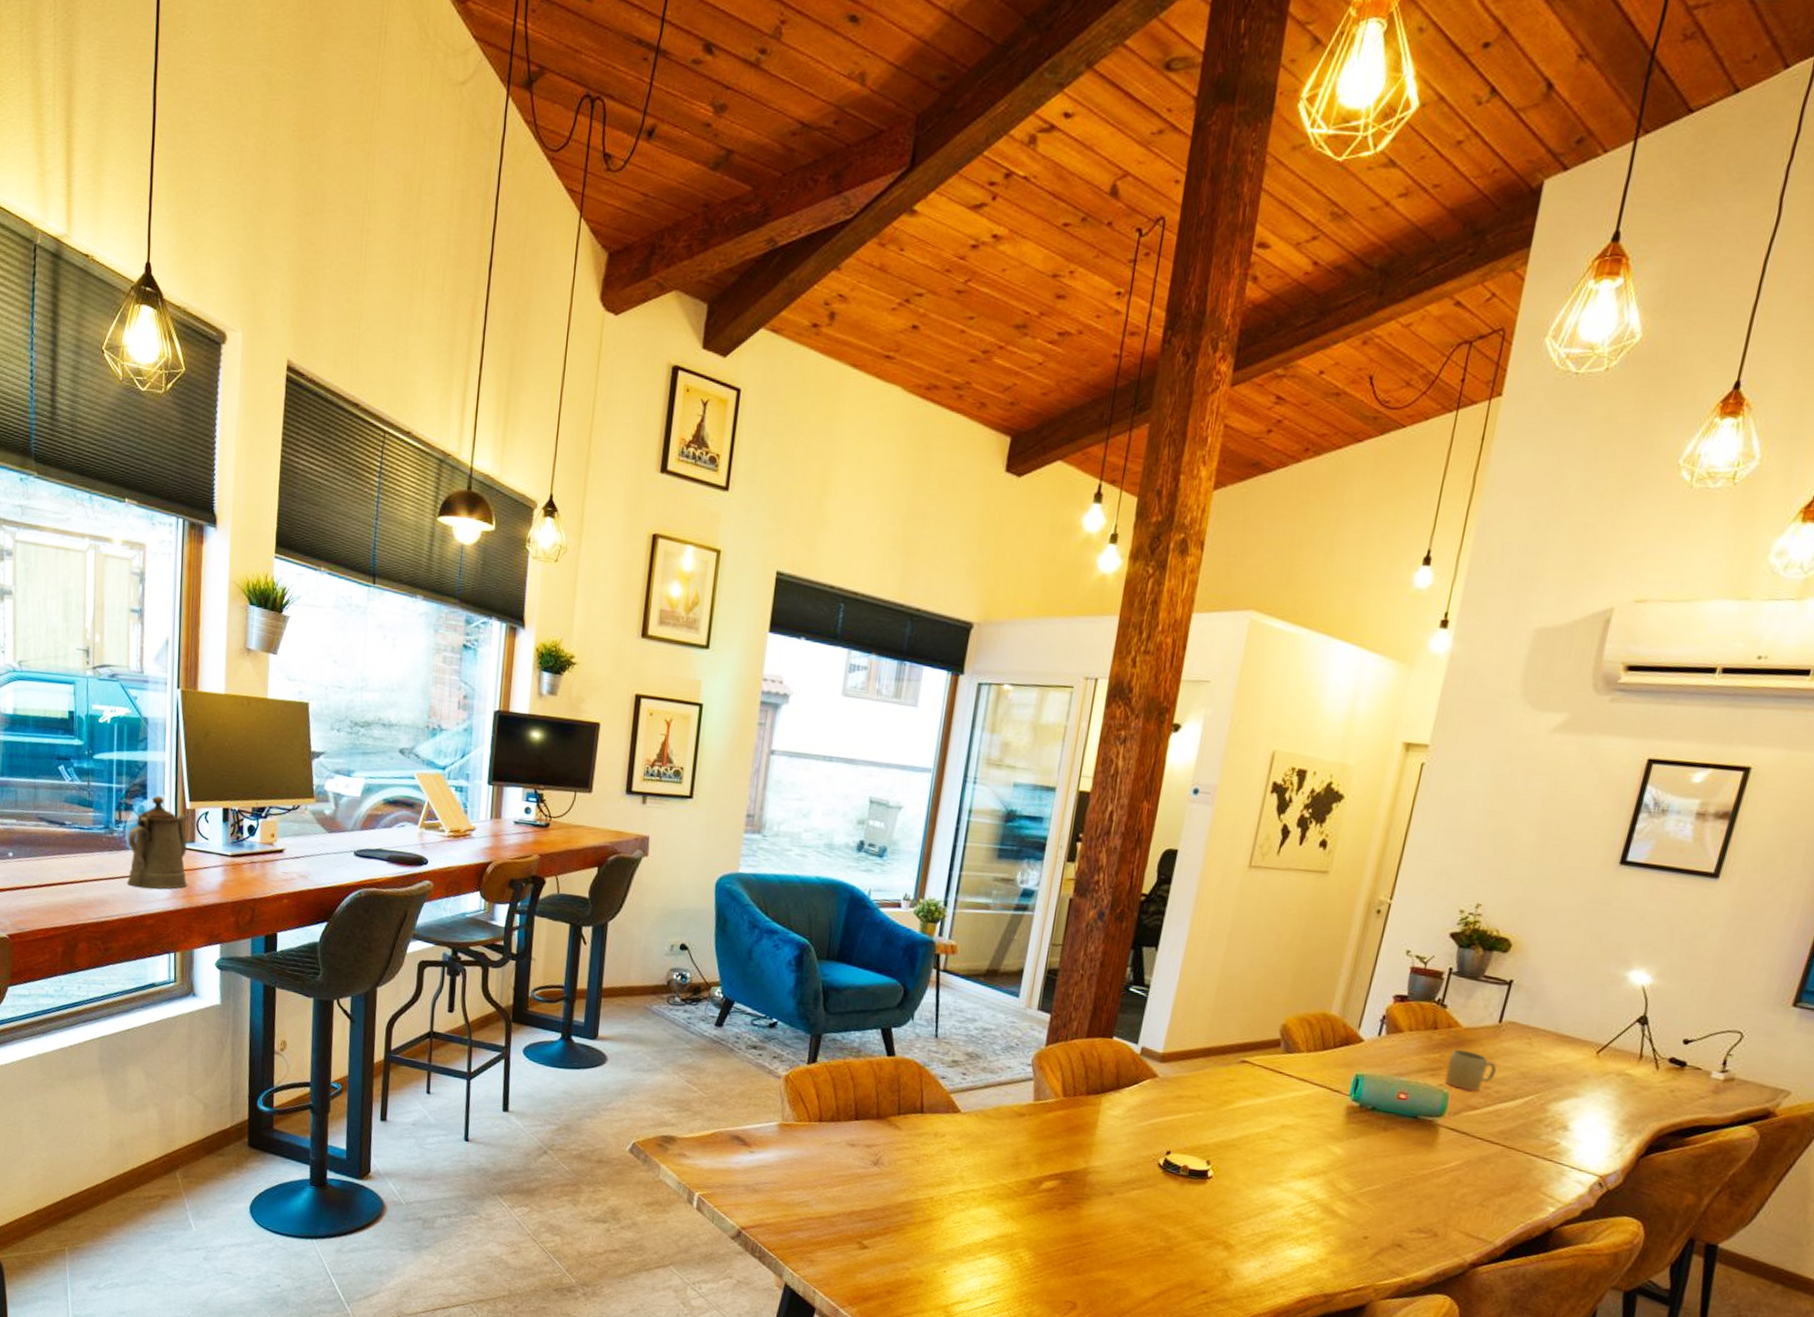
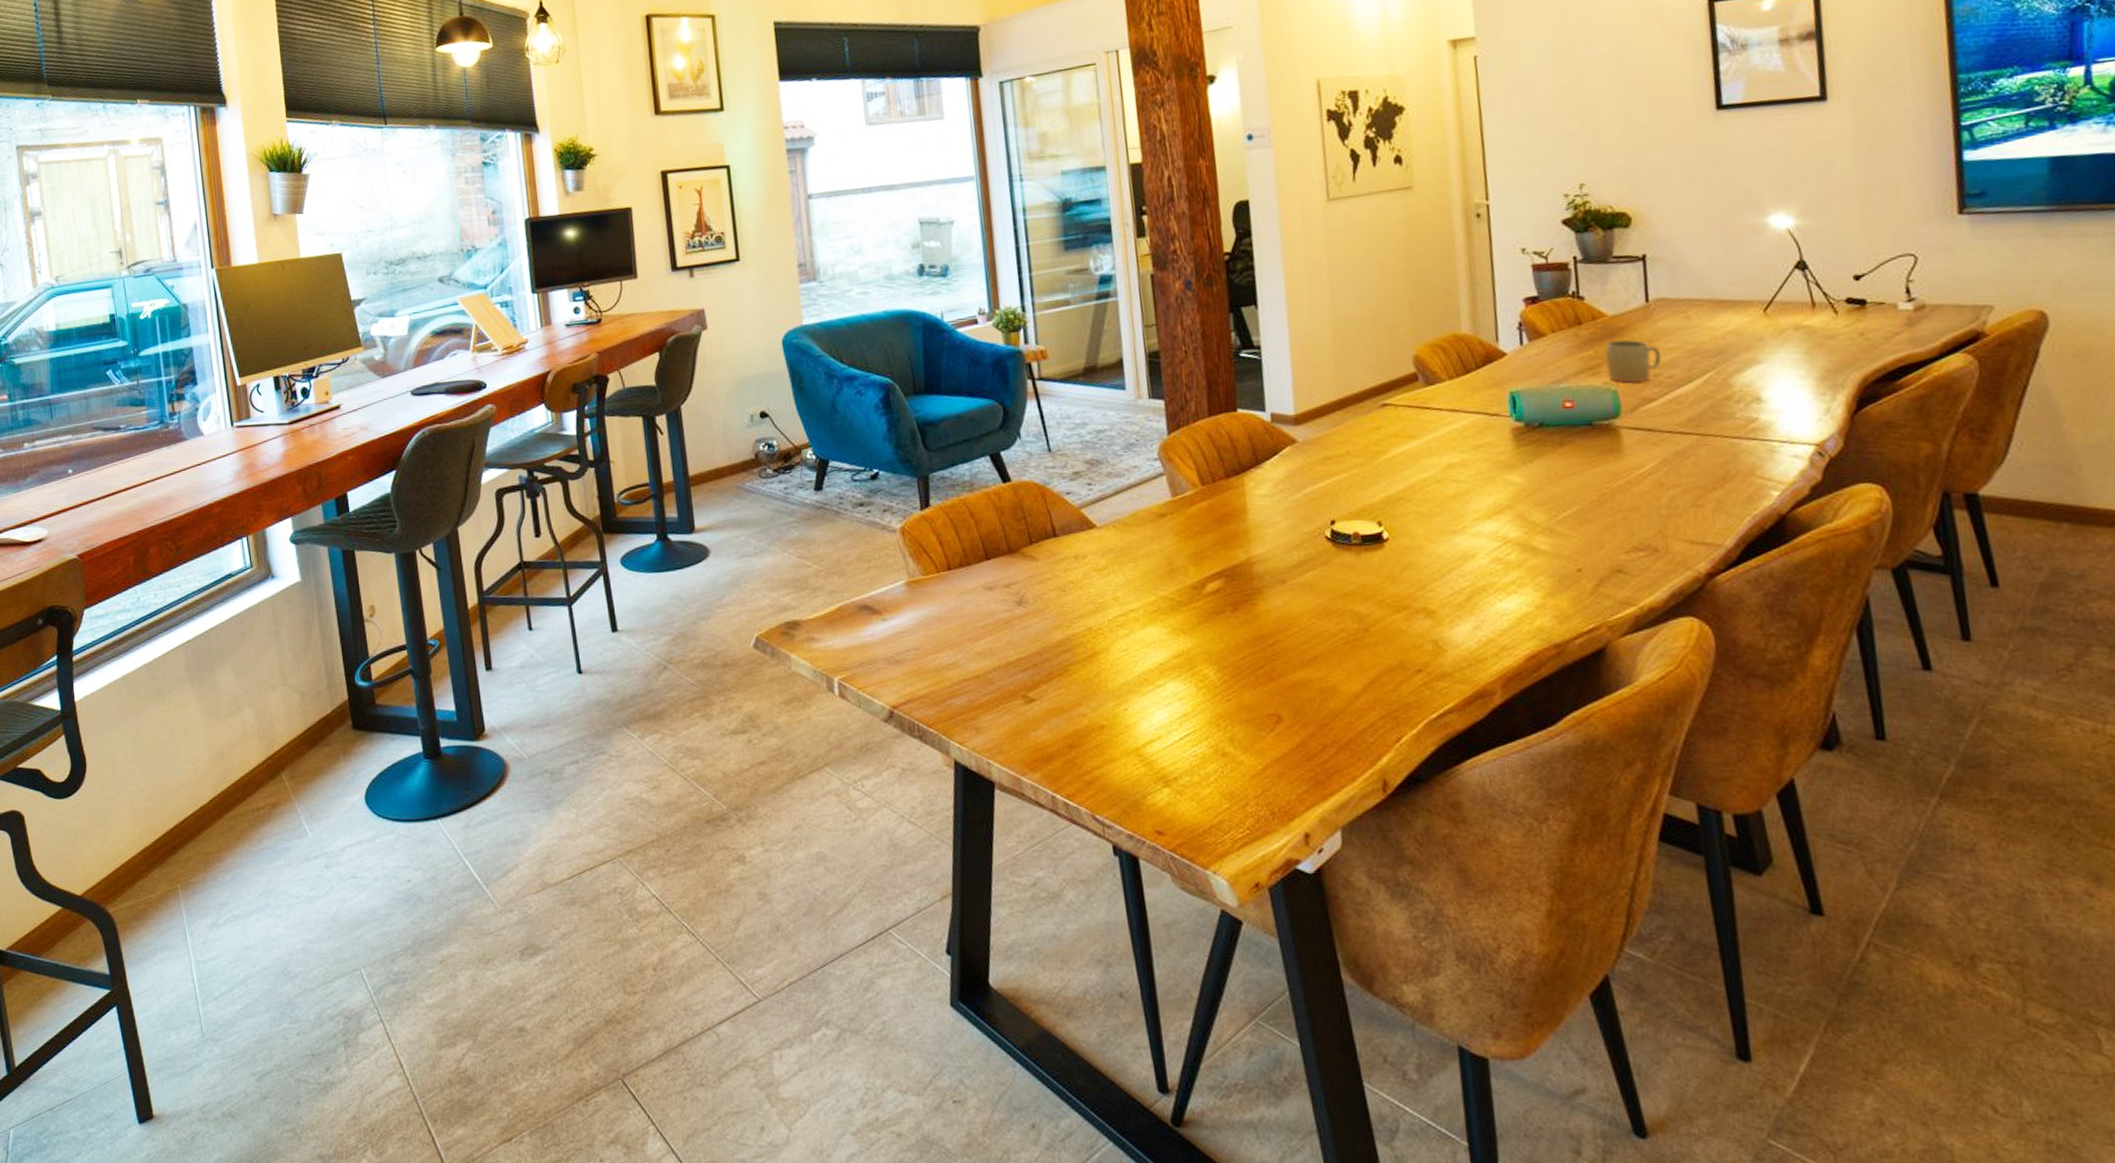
coffee pot: present [127,795,188,890] -> none [184,378,249,477]

